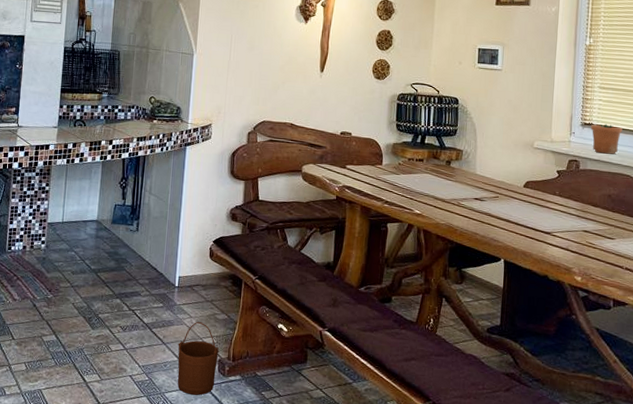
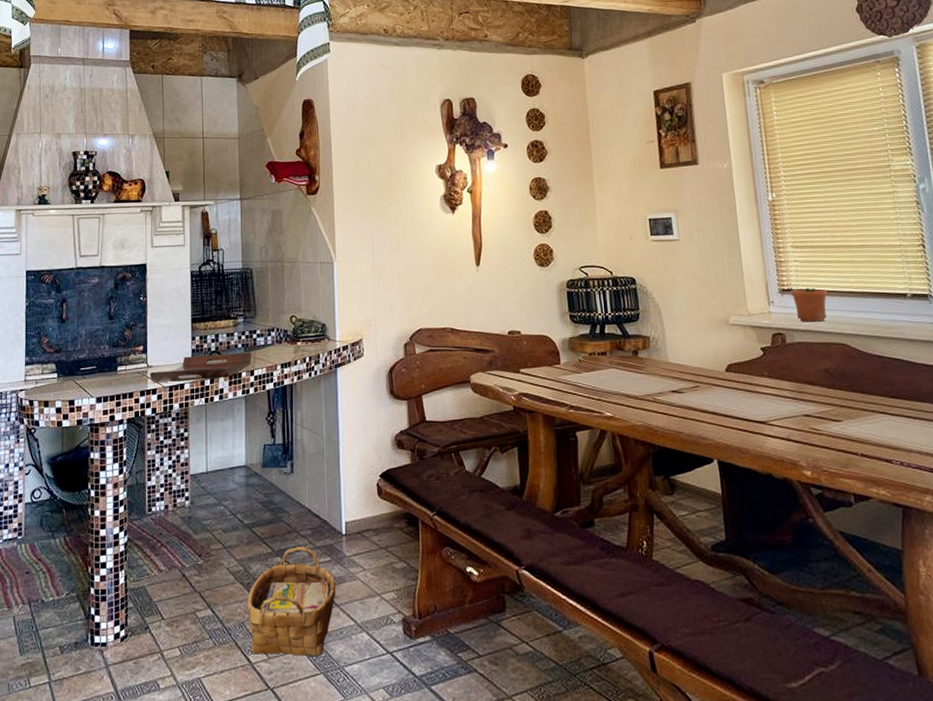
serving tray: none [19,121,113,144] -> present [150,352,253,383]
woven basket: none [86,292,165,383] -> present [247,547,336,657]
bucket: present [177,321,220,395] -> none [353,574,402,665]

